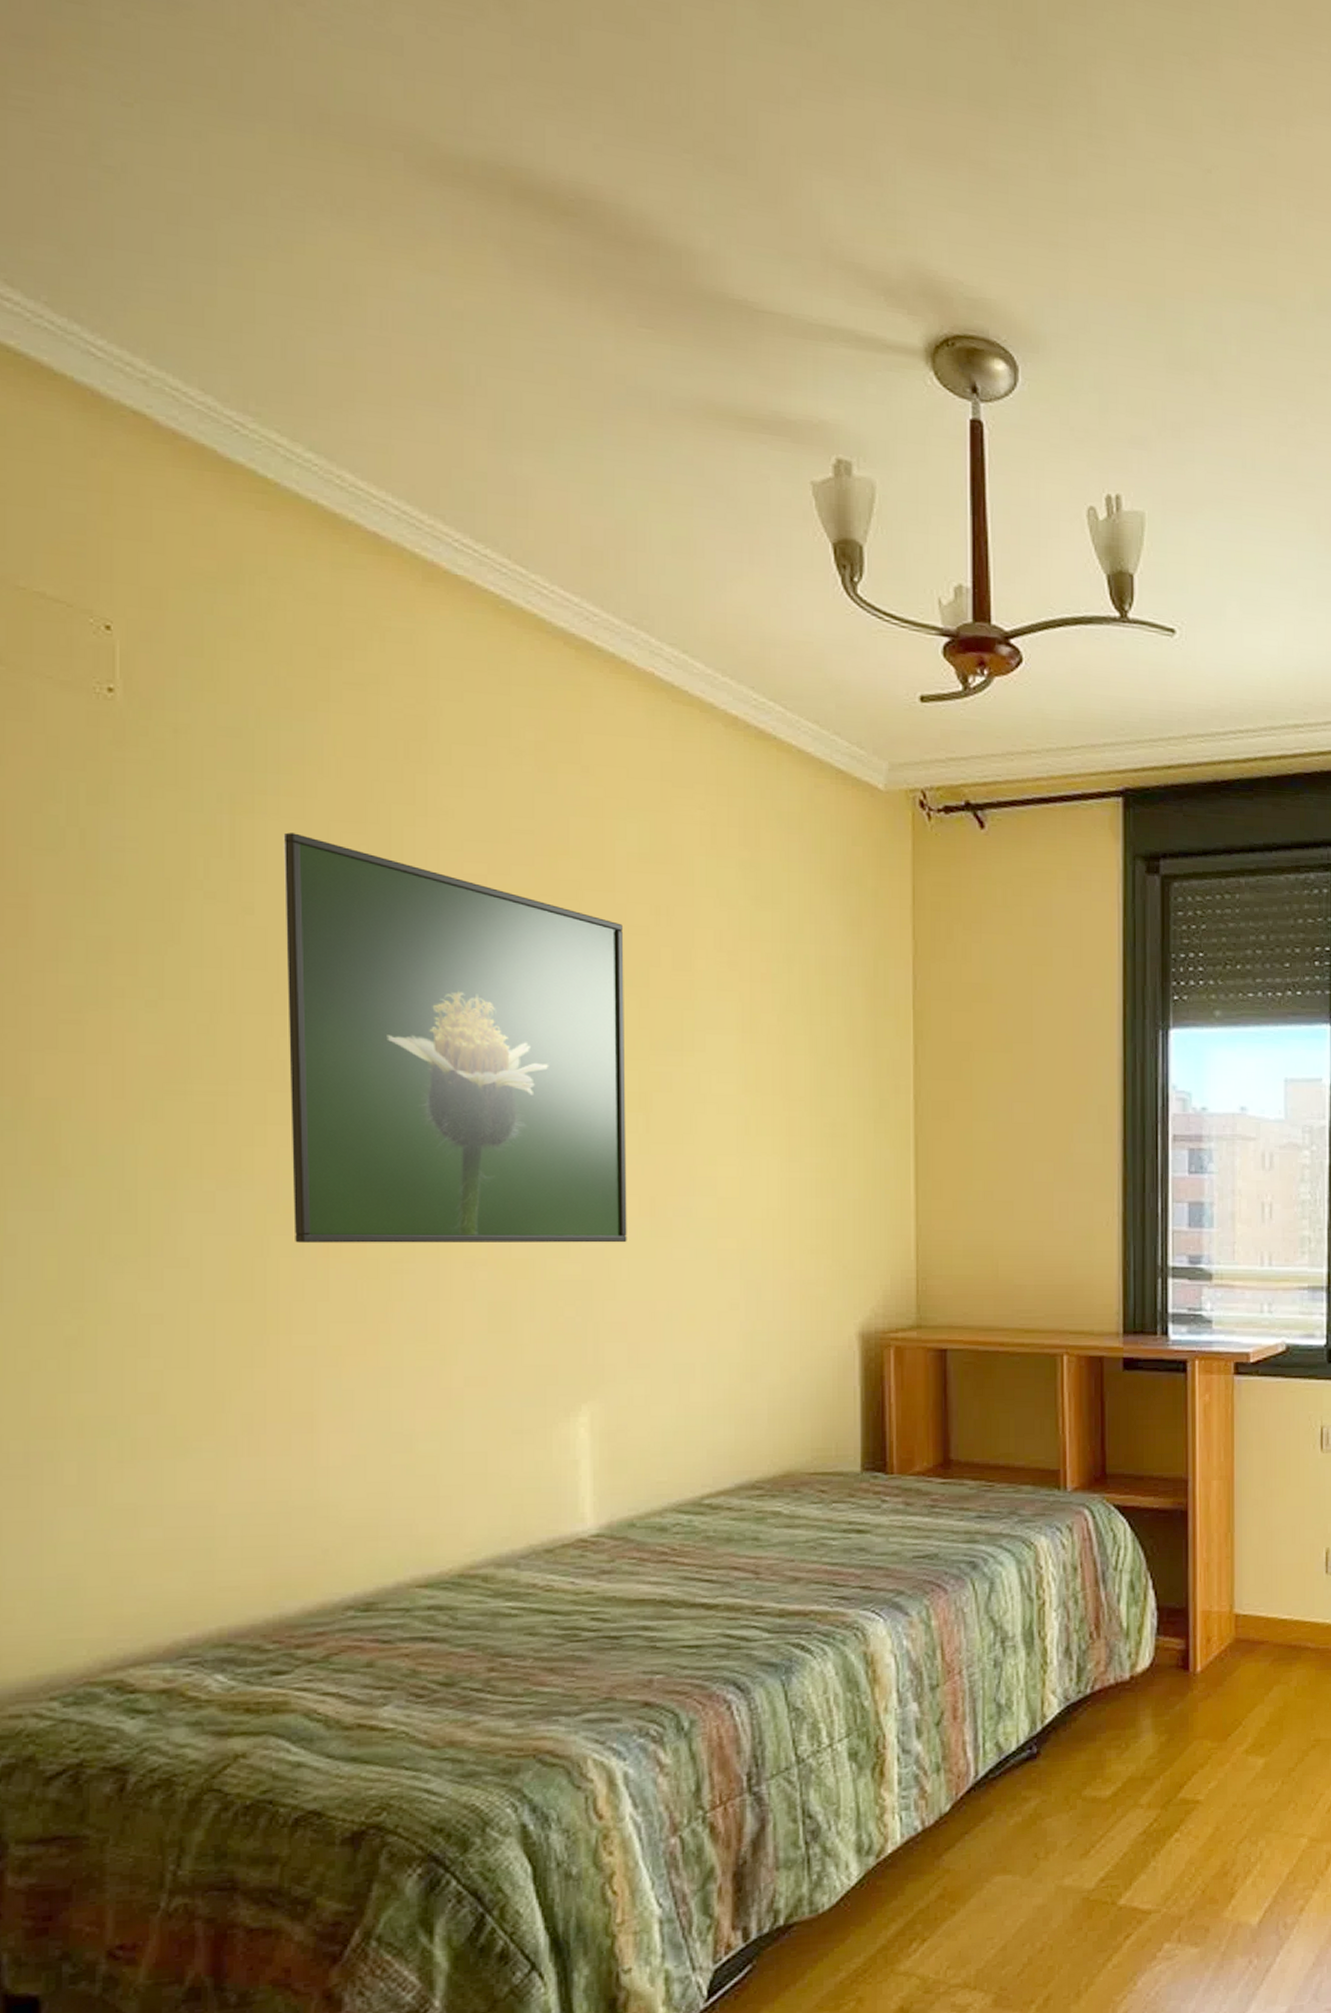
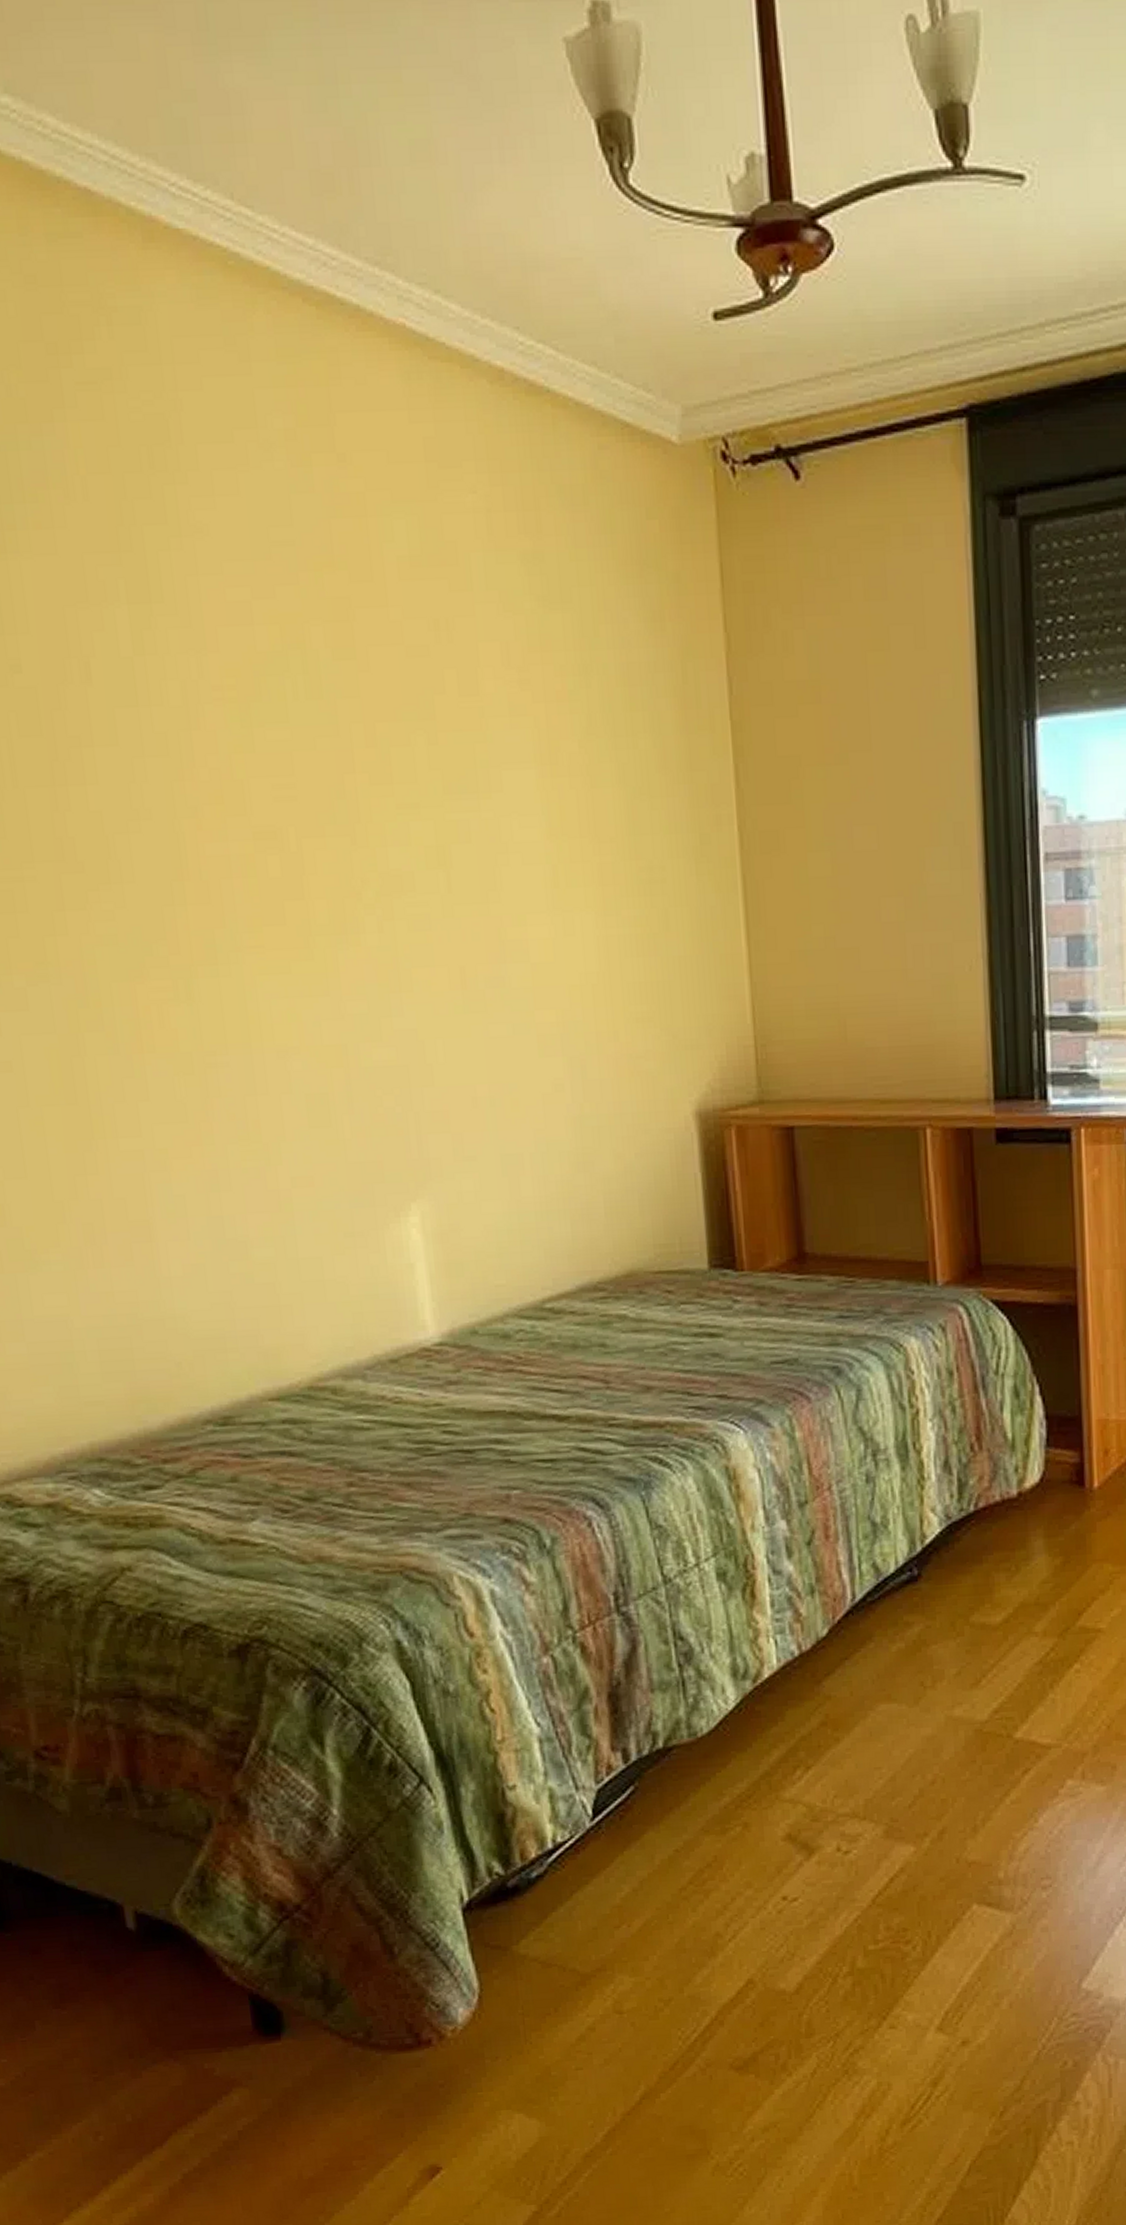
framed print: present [283,832,627,1243] -> none [38,572,440,1039]

